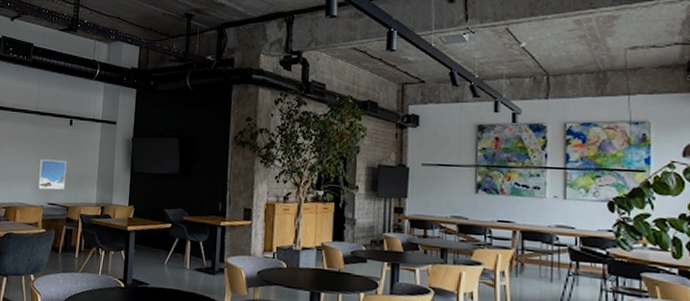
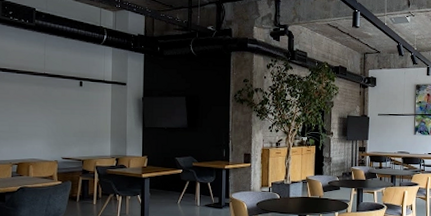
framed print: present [38,159,66,190] -> none [51,117,78,146]

